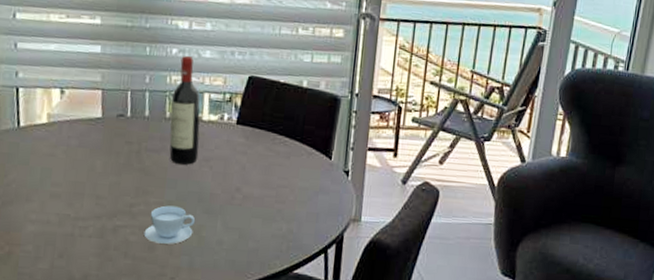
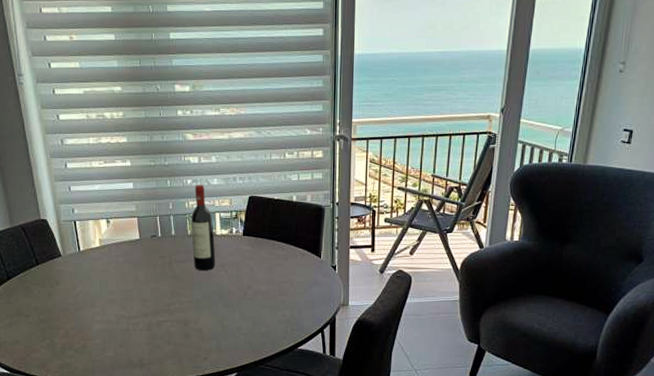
teacup: present [143,205,196,244] -> none [180,303,219,332]

